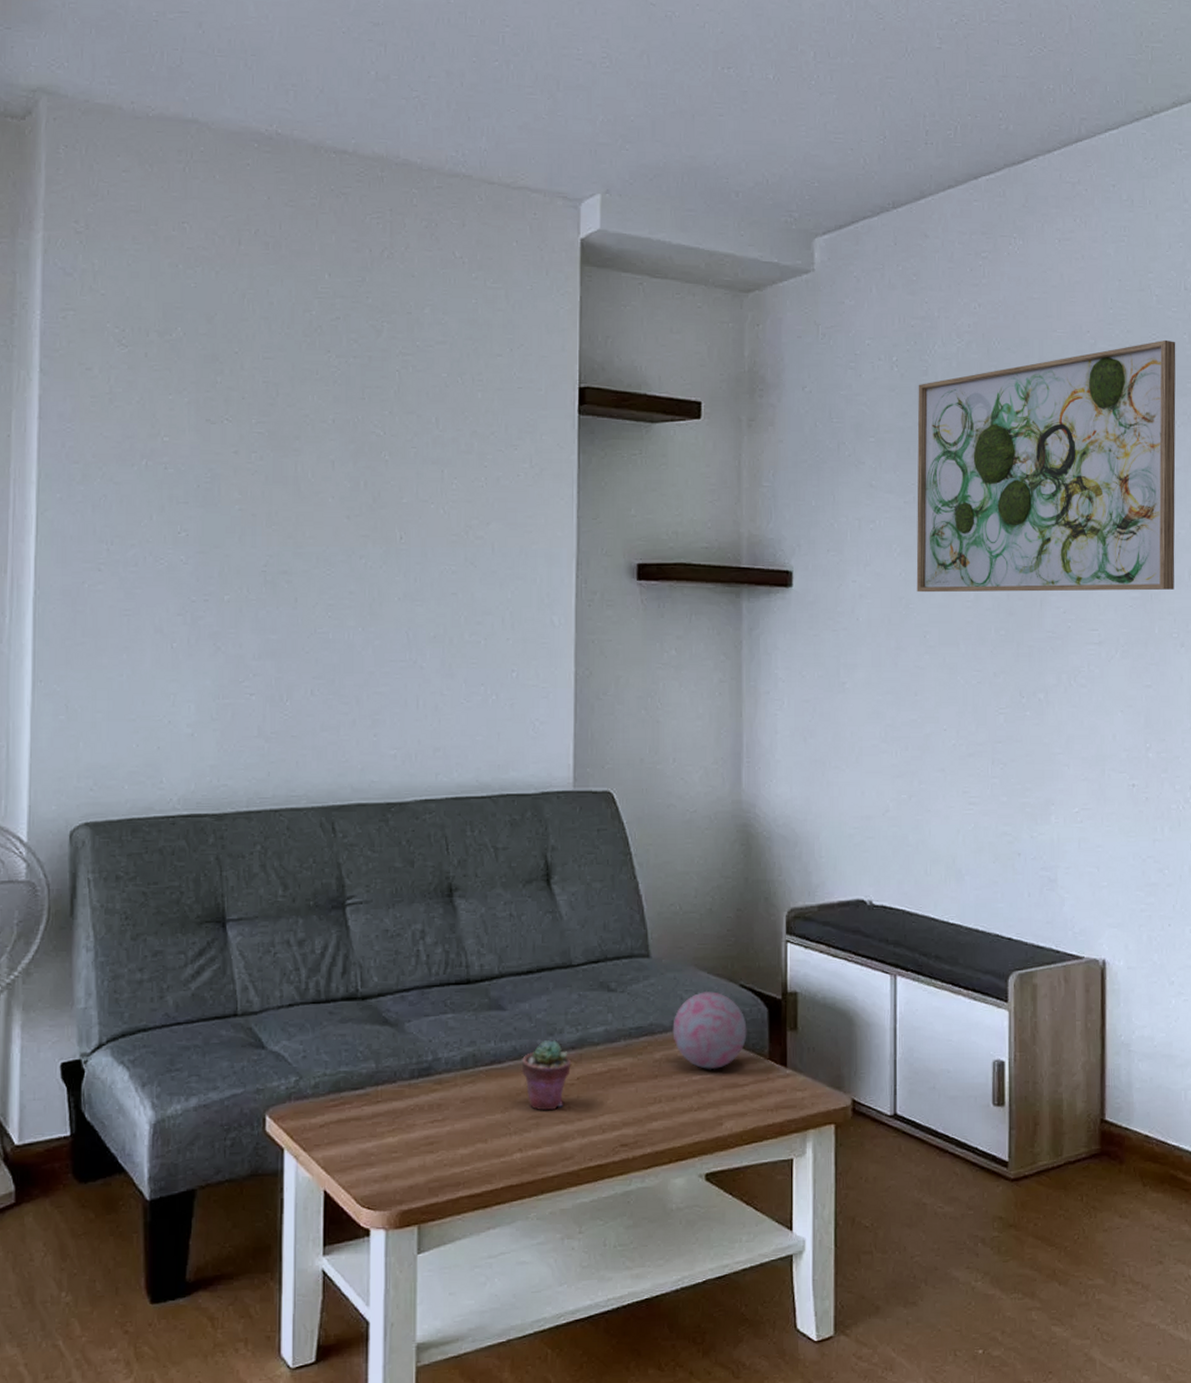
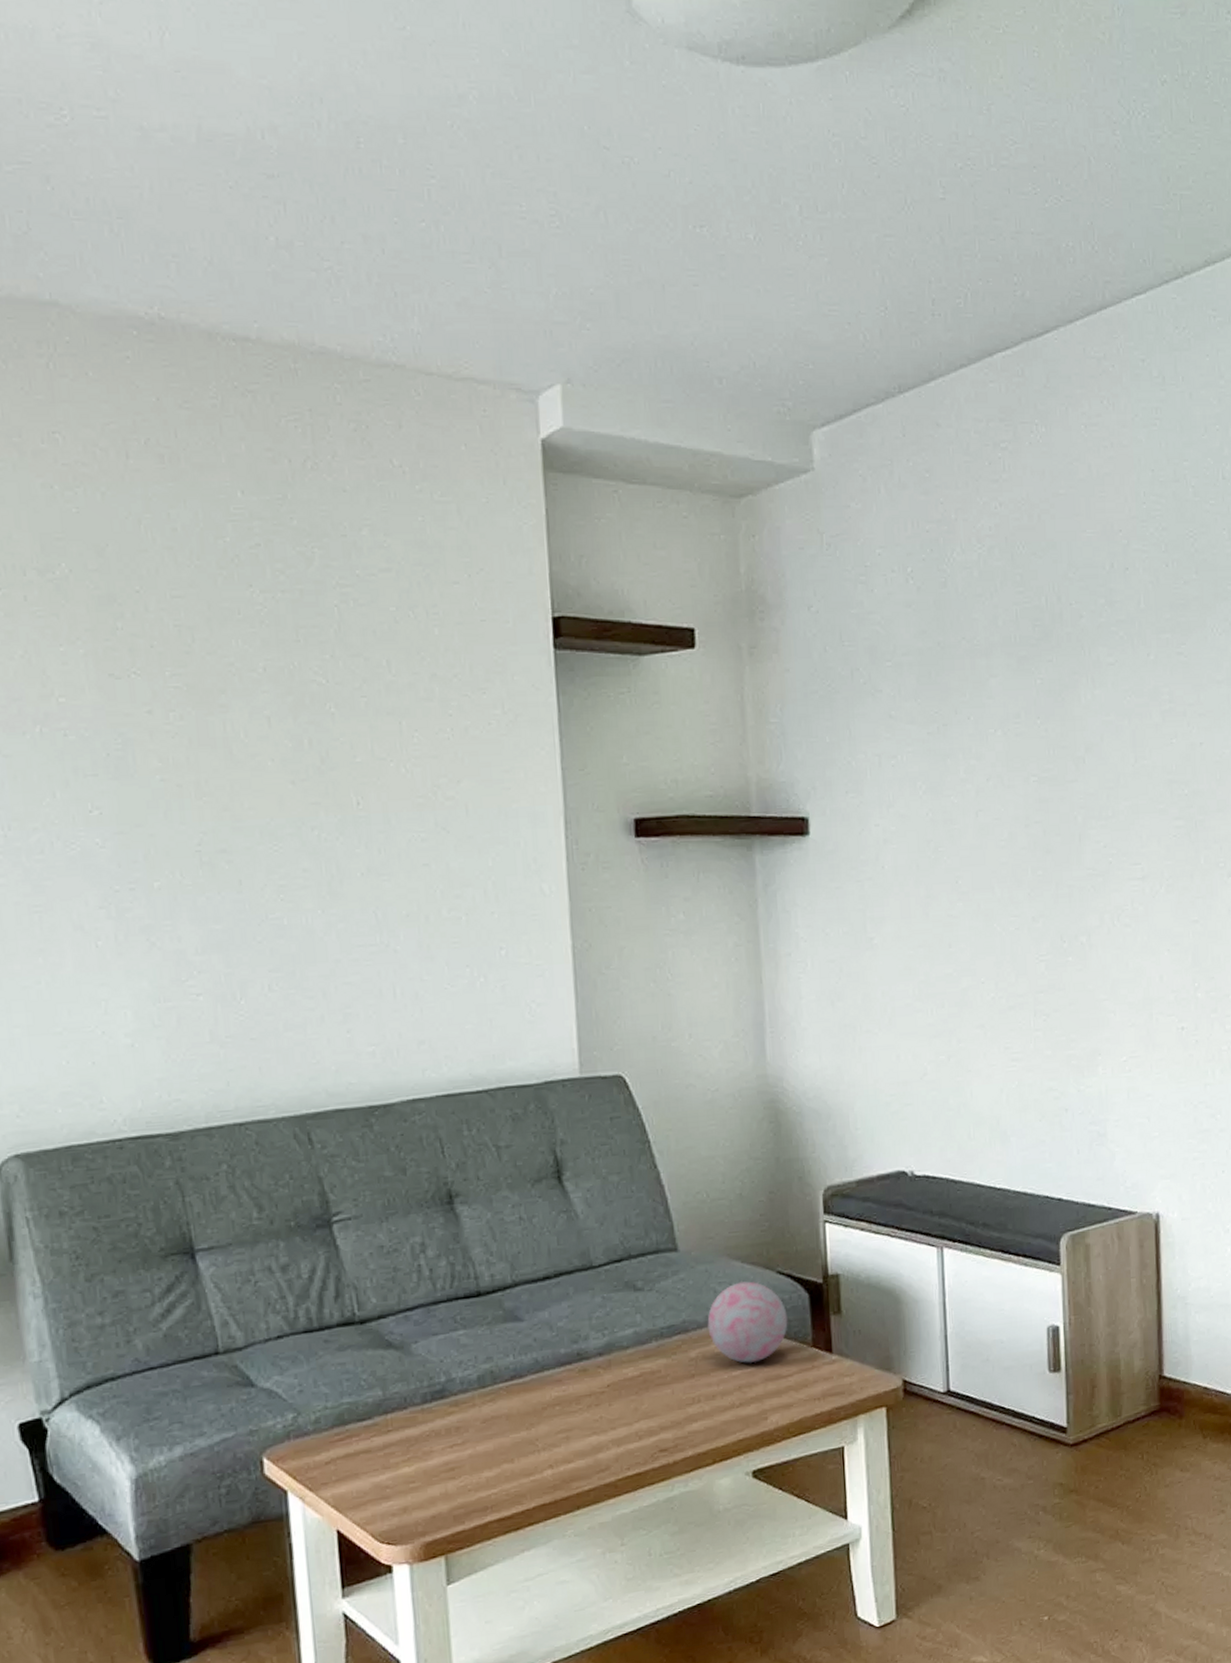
potted succulent: present [521,1040,571,1110] -> none [545,1348,600,1423]
wall art: present [916,339,1176,593] -> none [937,537,1220,834]

